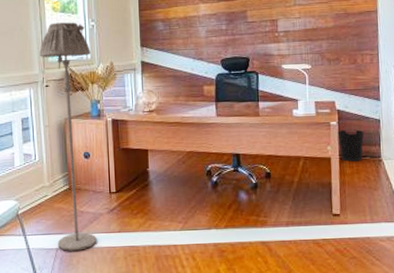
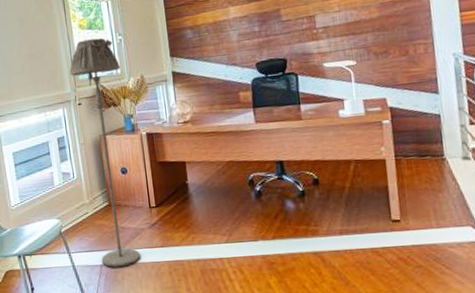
wastebasket: present [337,129,365,162] -> none [391,127,423,163]

